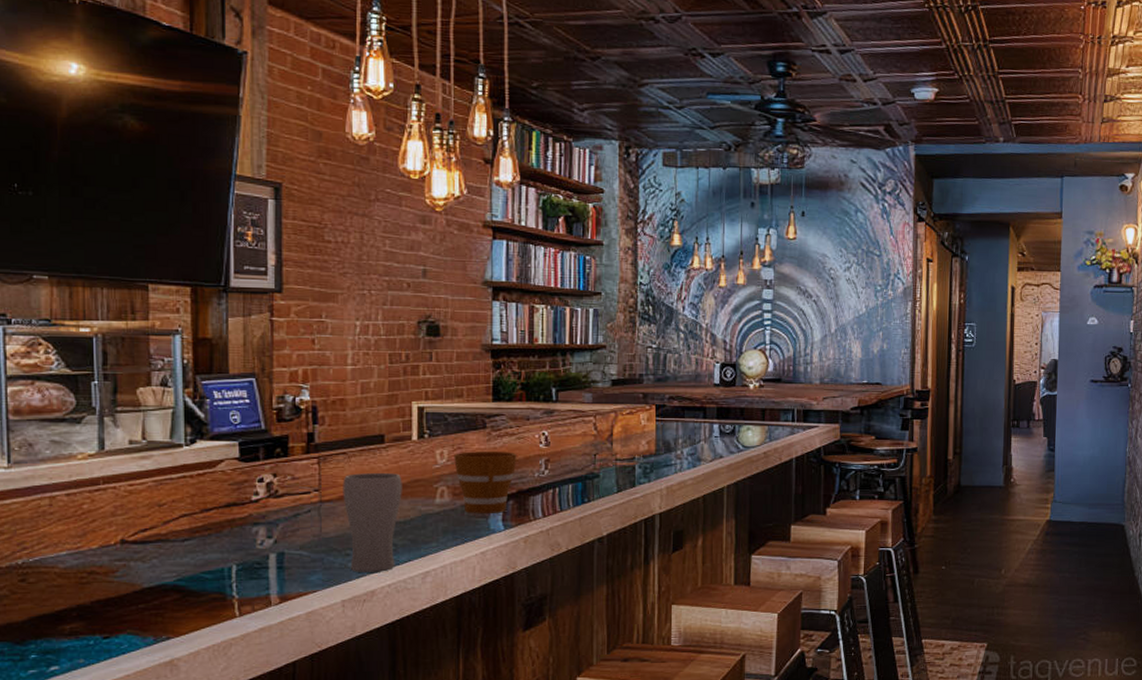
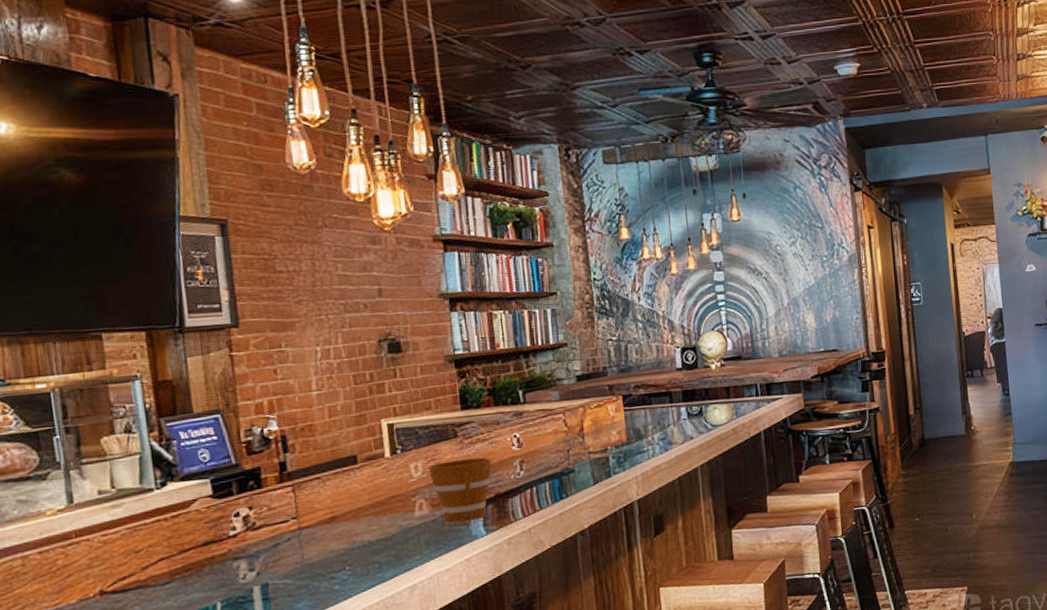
drinking glass: present [343,472,402,572] -> none [320,492,382,595]

